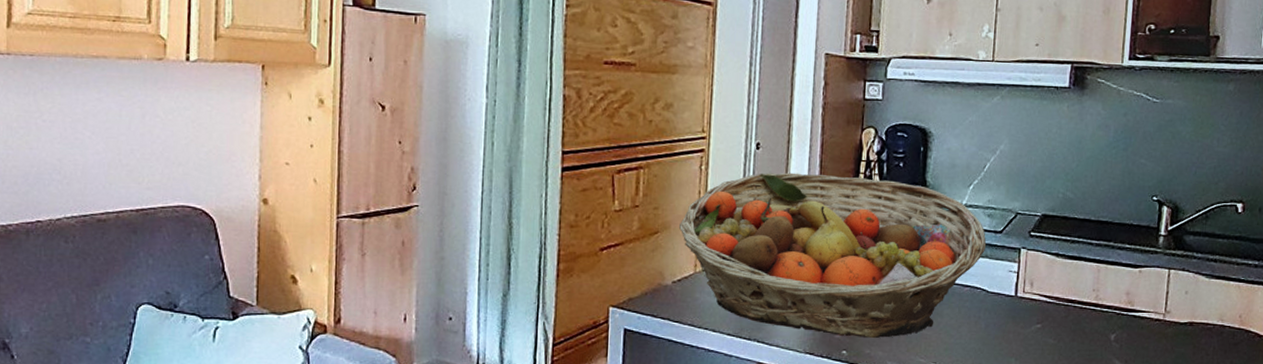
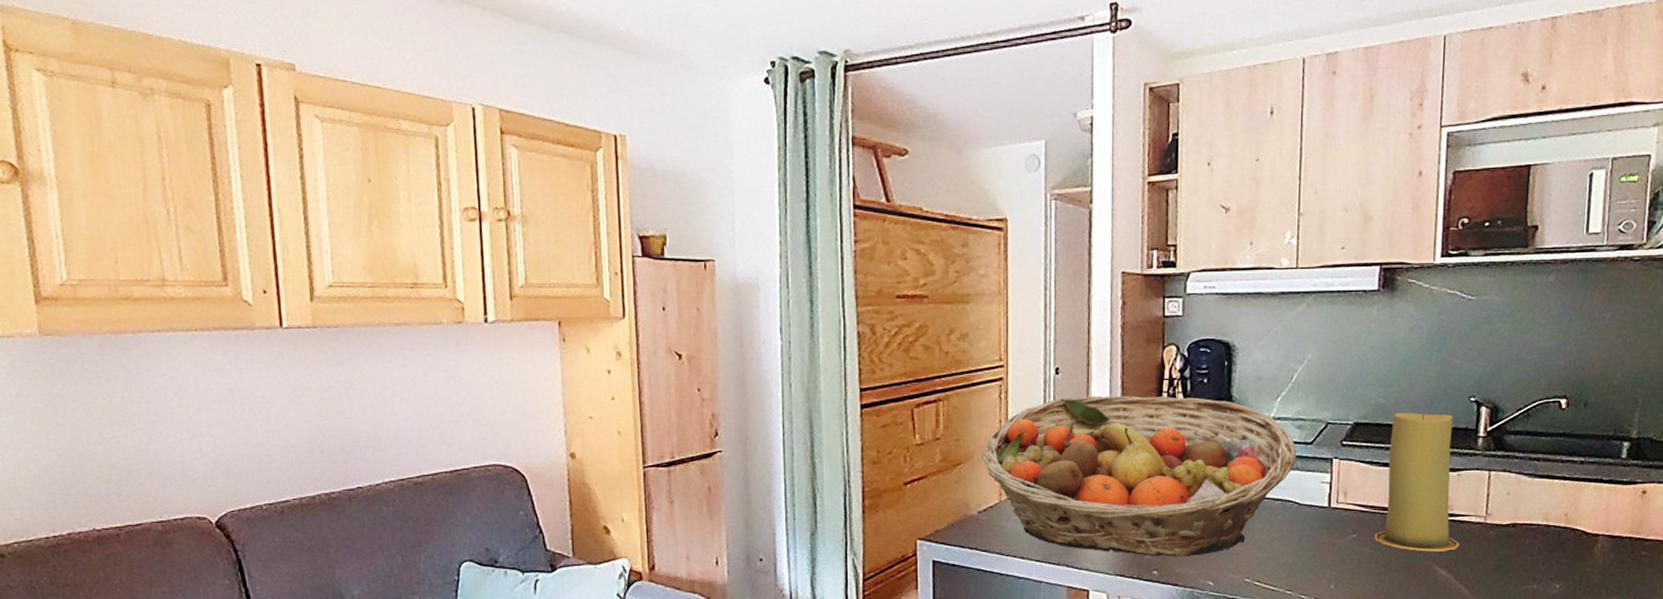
candle: none [1058,208,1139,346] -> present [1375,413,1459,552]

